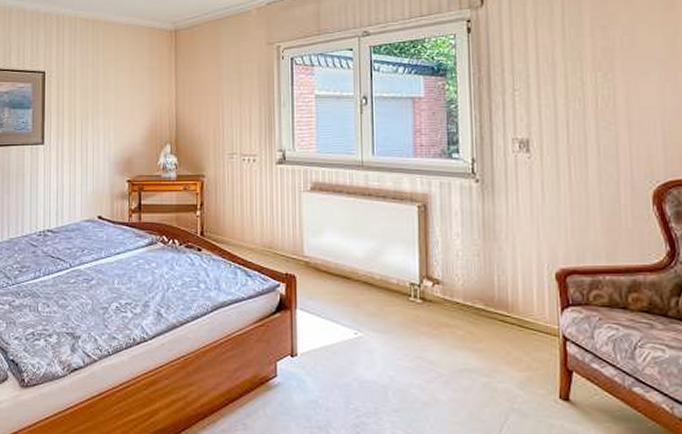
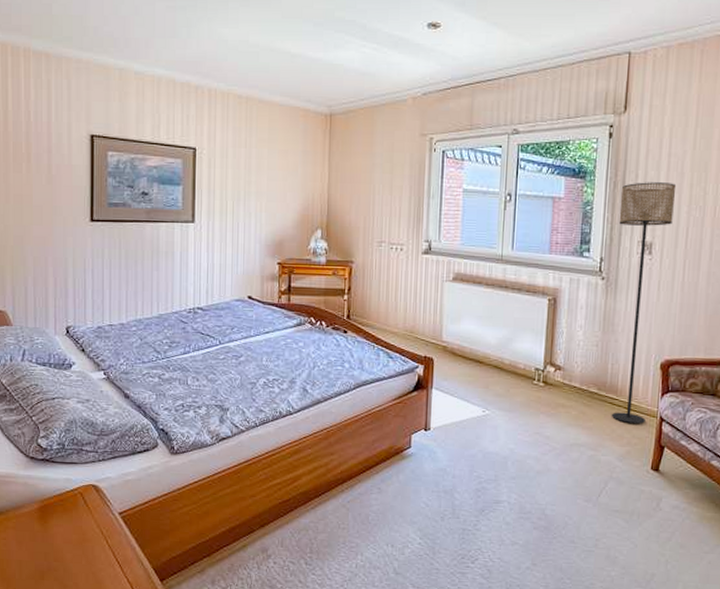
floor lamp: none [487,74,549,344] -> present [612,182,677,424]

